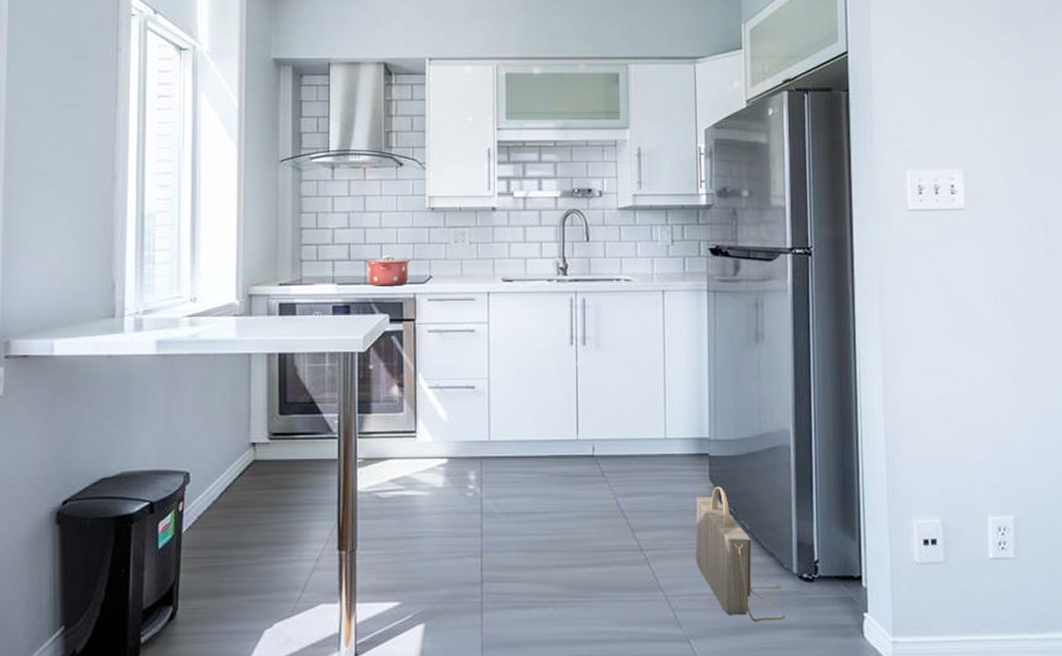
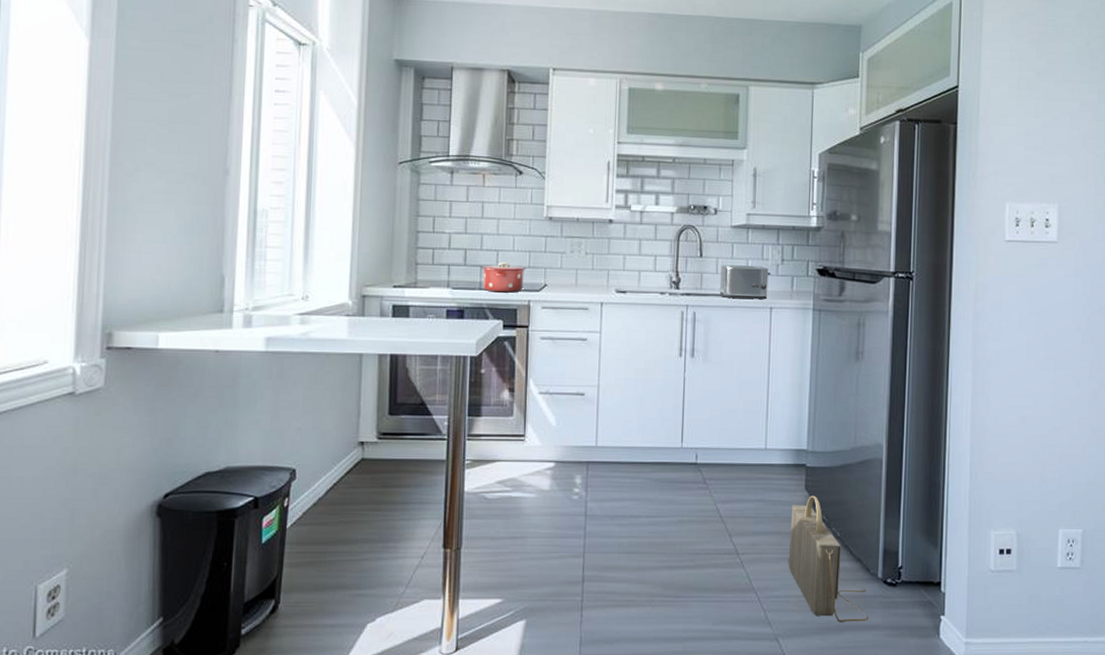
toaster: none [608,248,661,283] -> present [719,265,771,300]

